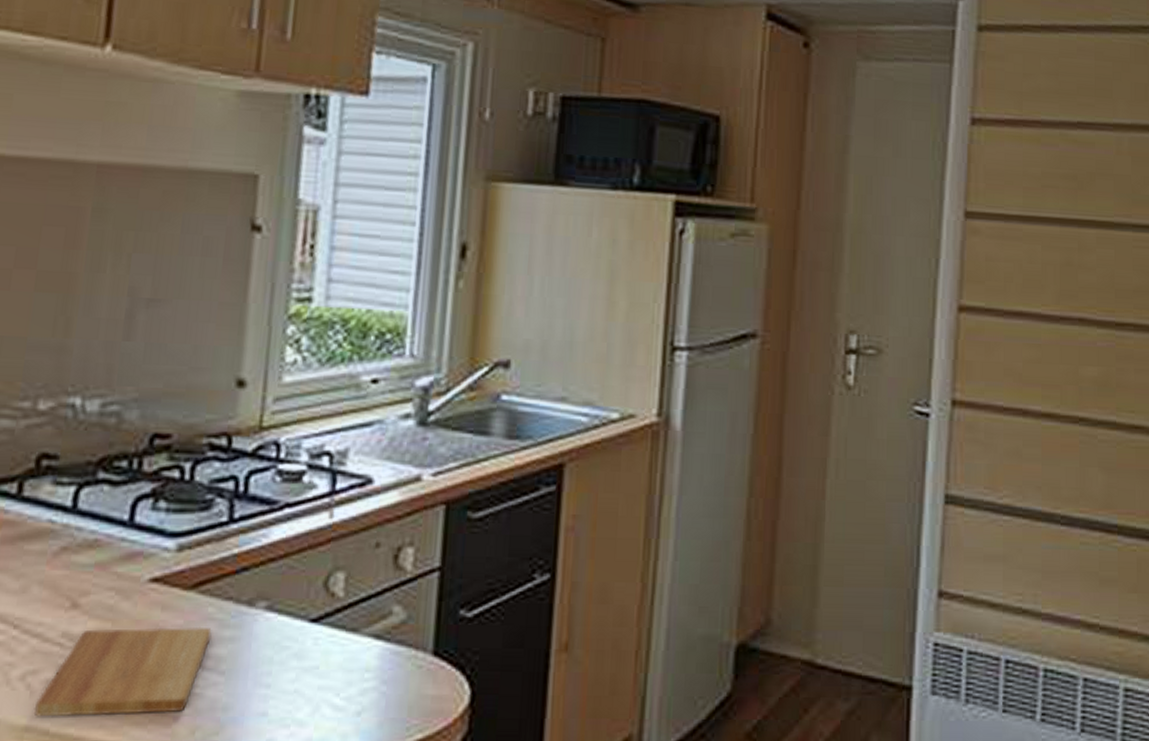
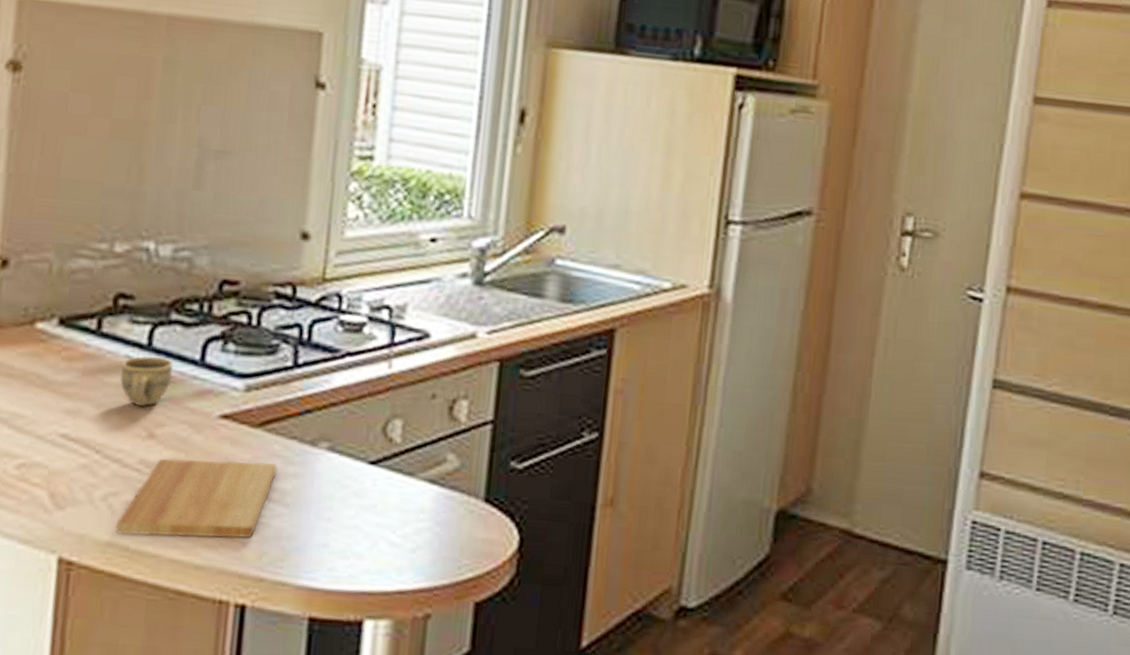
cup: none [42,519,101,573] -> present [120,356,174,406]

